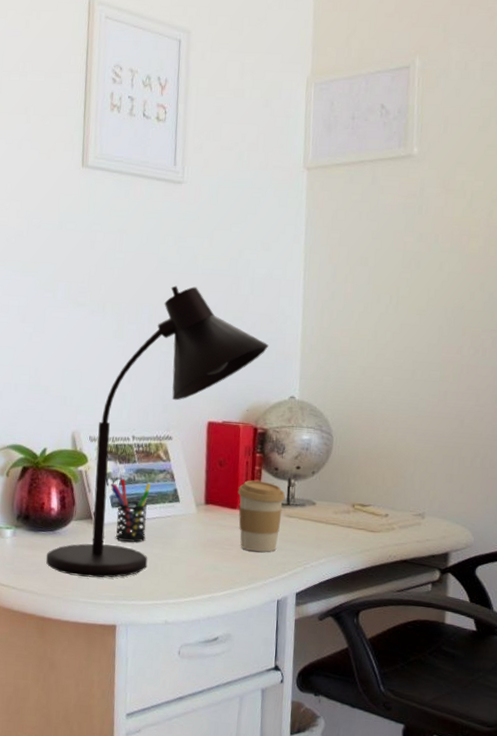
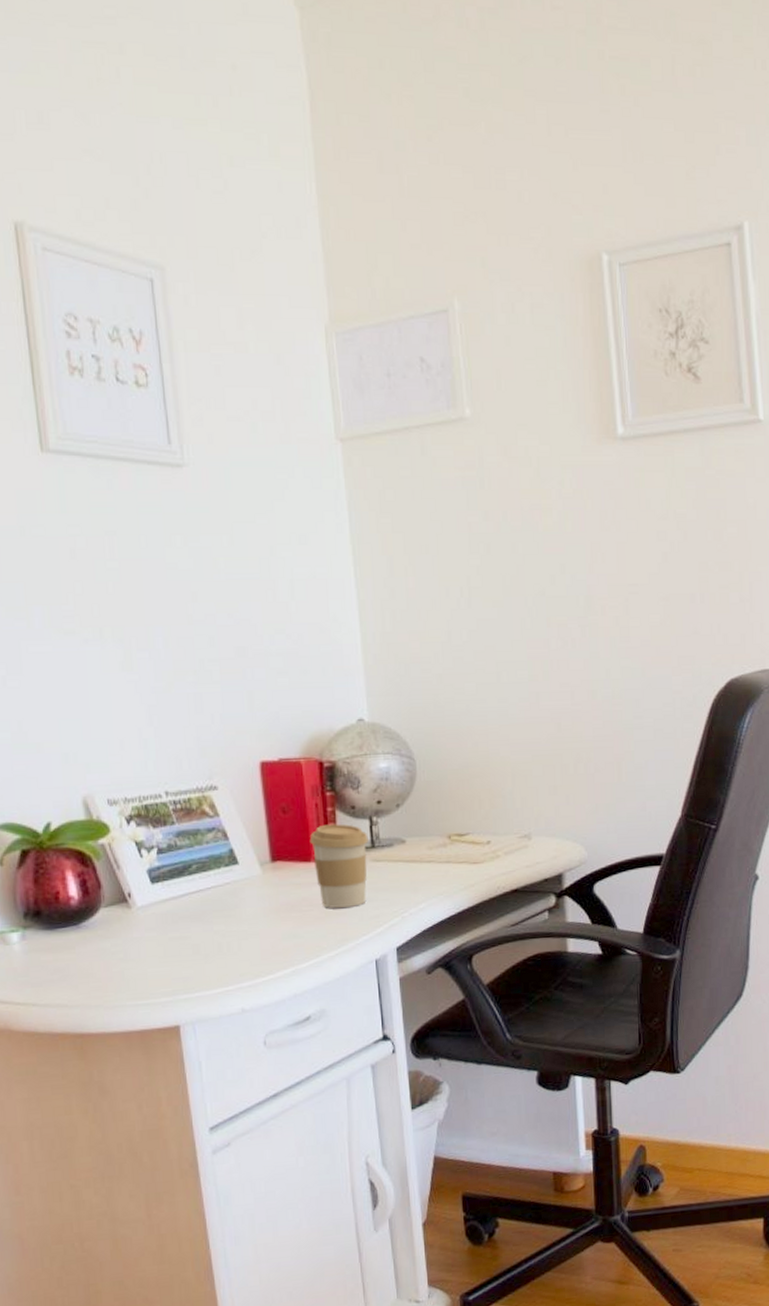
desk lamp: present [46,285,269,578] -> none [72,597,324,976]
pen holder: present [110,479,151,542] -> none [145,846,201,923]

